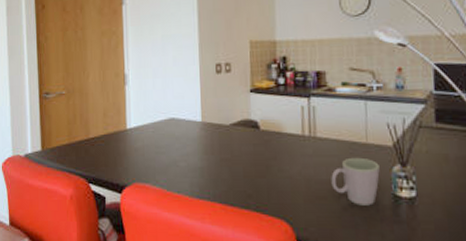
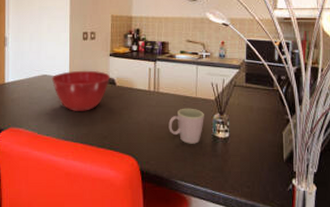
mixing bowl: none [180,110,252,164] -> present [51,70,110,112]

